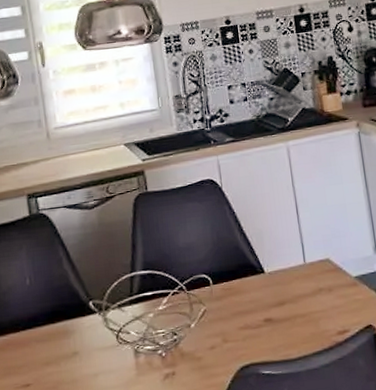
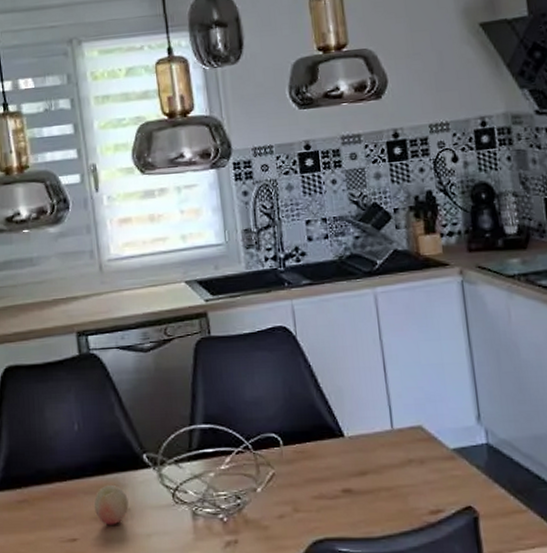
fruit: none [46,331,77,369] -> present [94,484,129,525]

